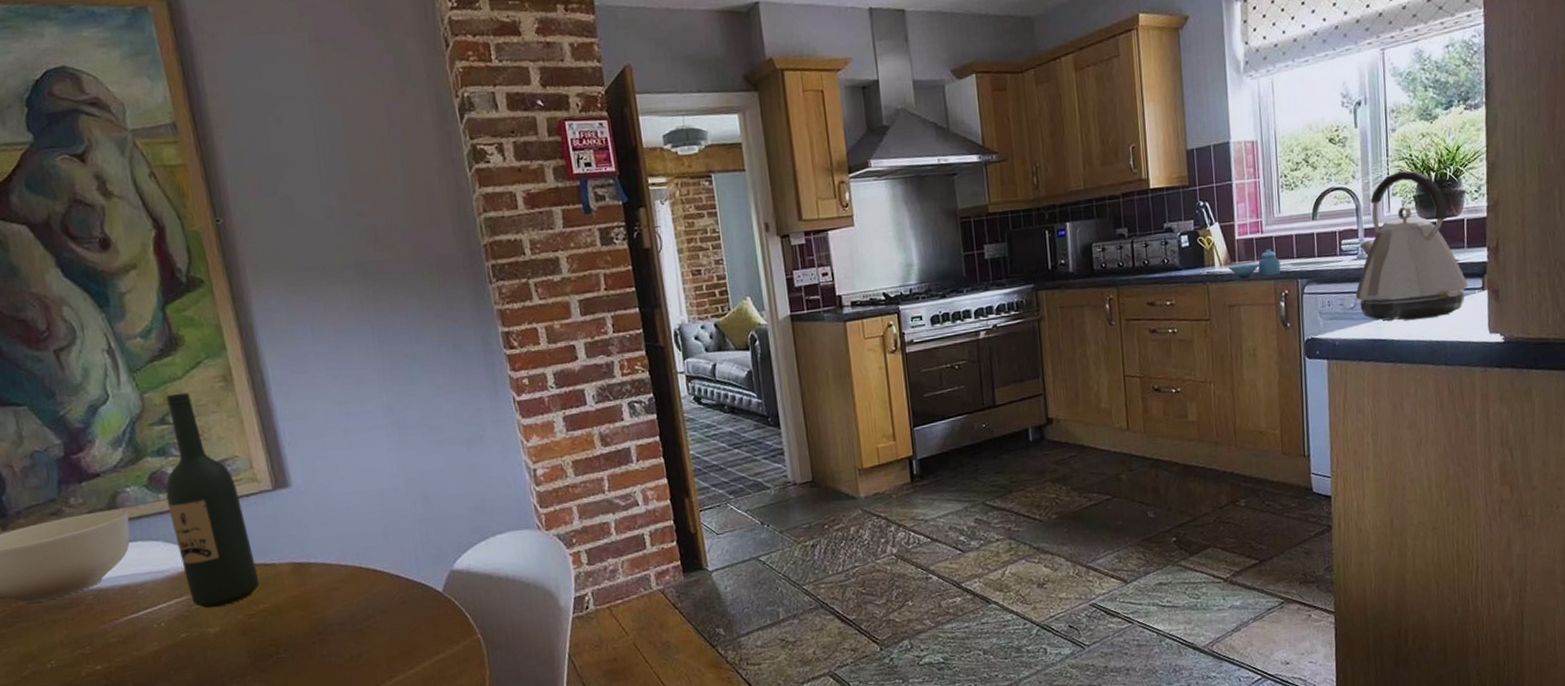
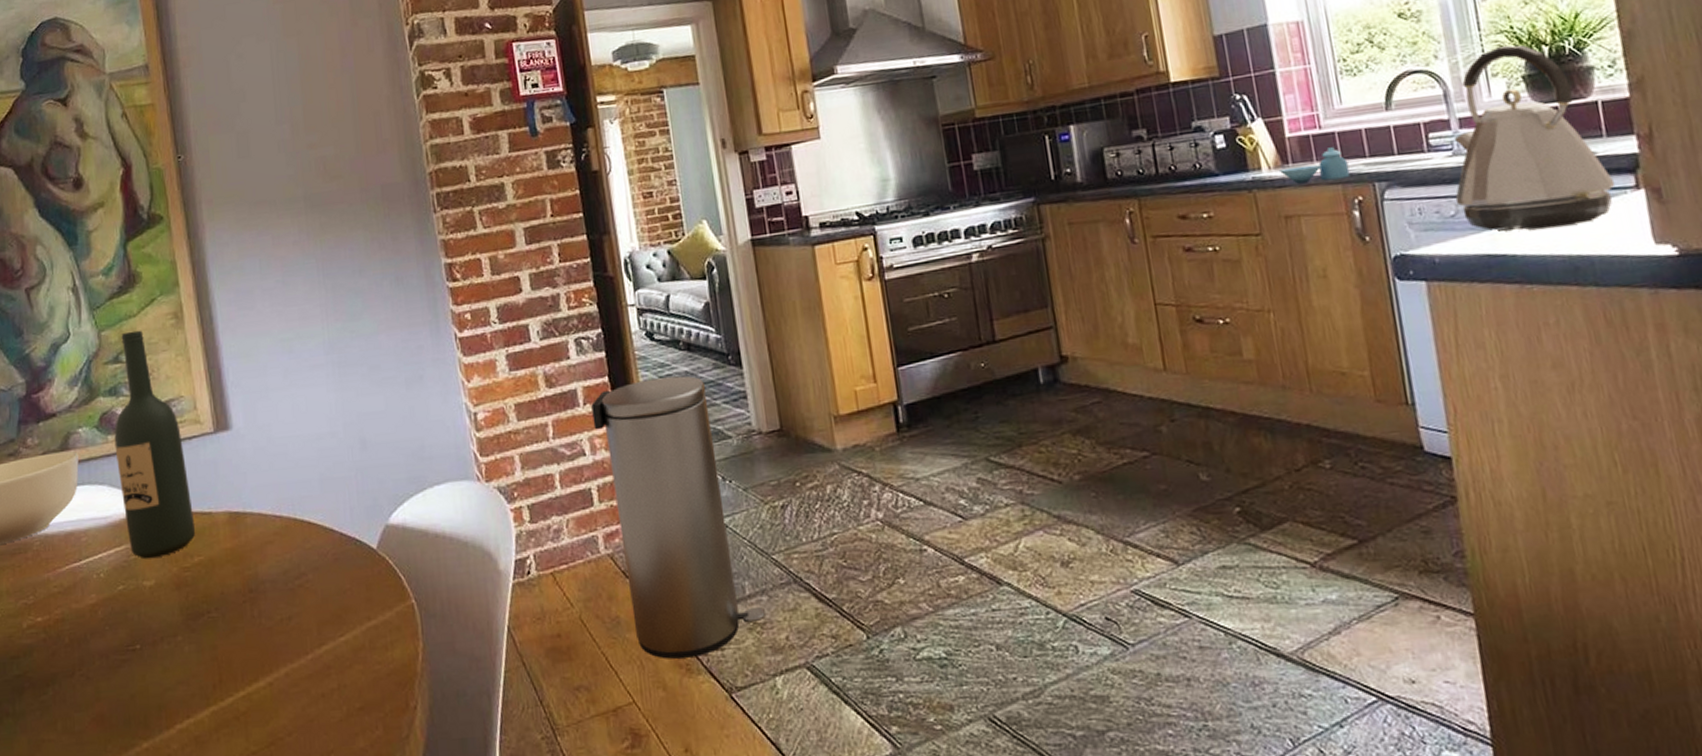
pedal bin: none [644,435,796,674] -> present [591,375,766,659]

